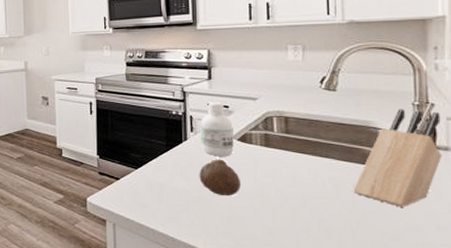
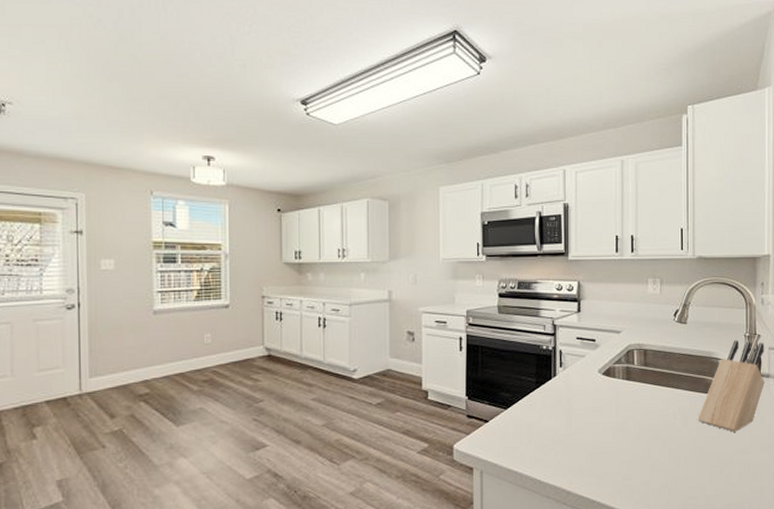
fruit: present [199,159,242,196] -> none [566,394,605,433]
bottle: present [200,102,234,156] -> none [569,335,599,392]

